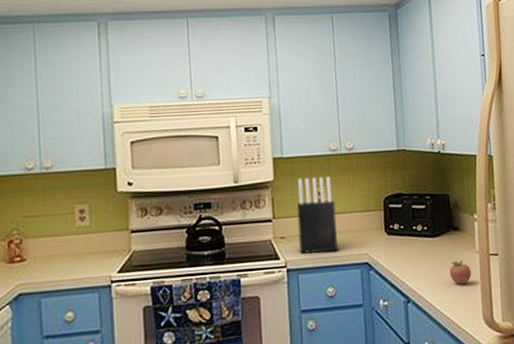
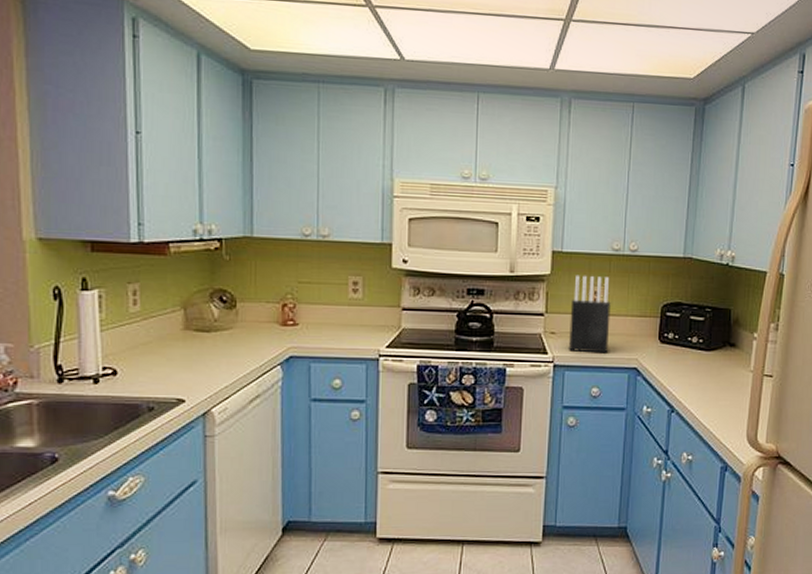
fruit: present [449,260,472,285] -> none [718,377,742,401]

